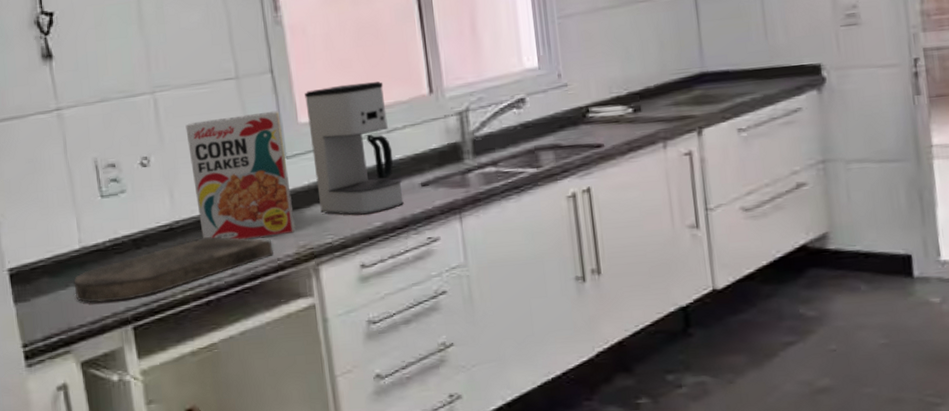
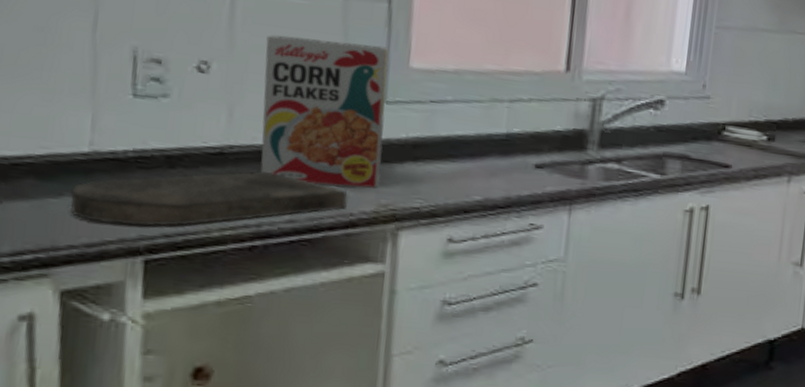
coffee maker: present [304,81,404,215] -> none [414,33,517,186]

